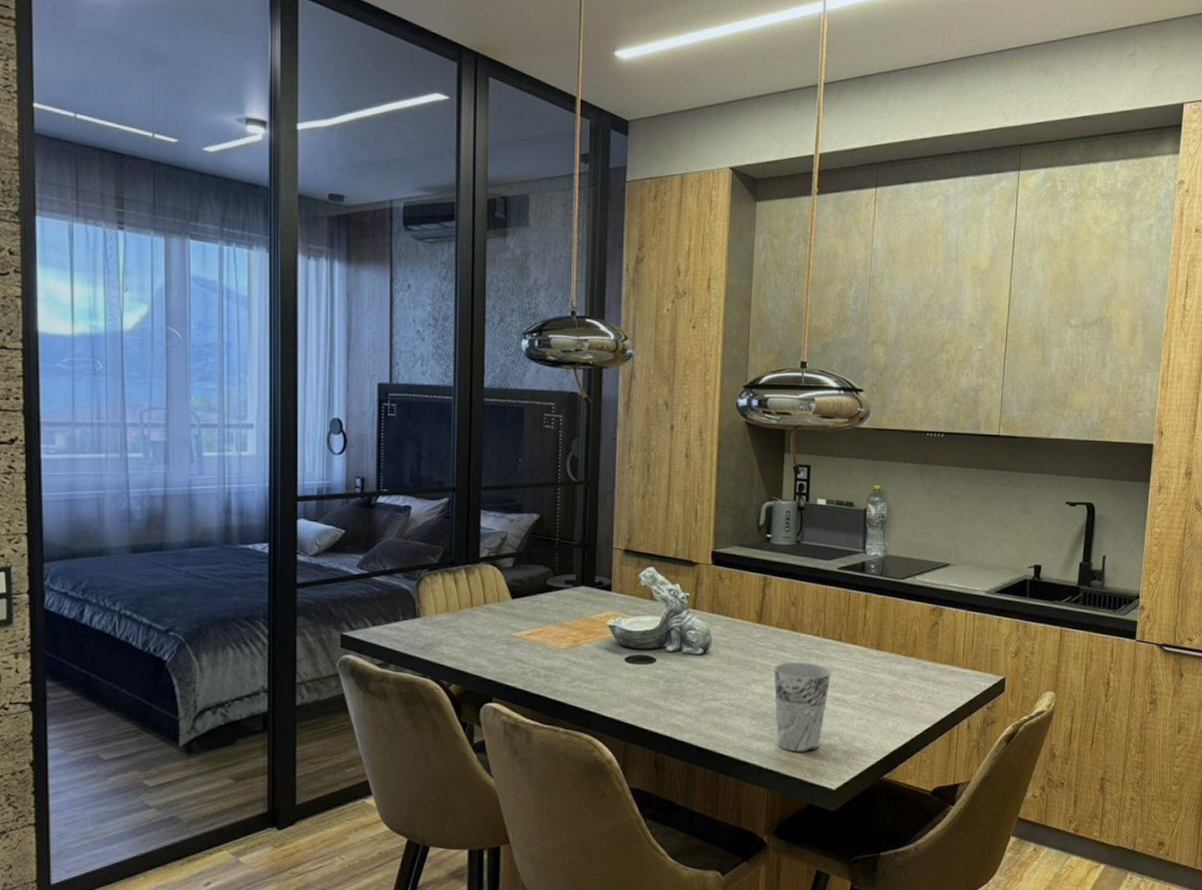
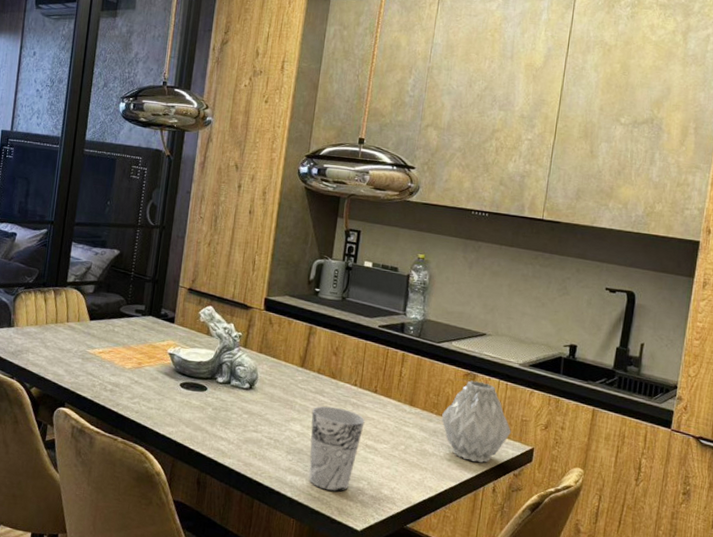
vase: none [911,615,982,701] -> present [441,380,511,463]

